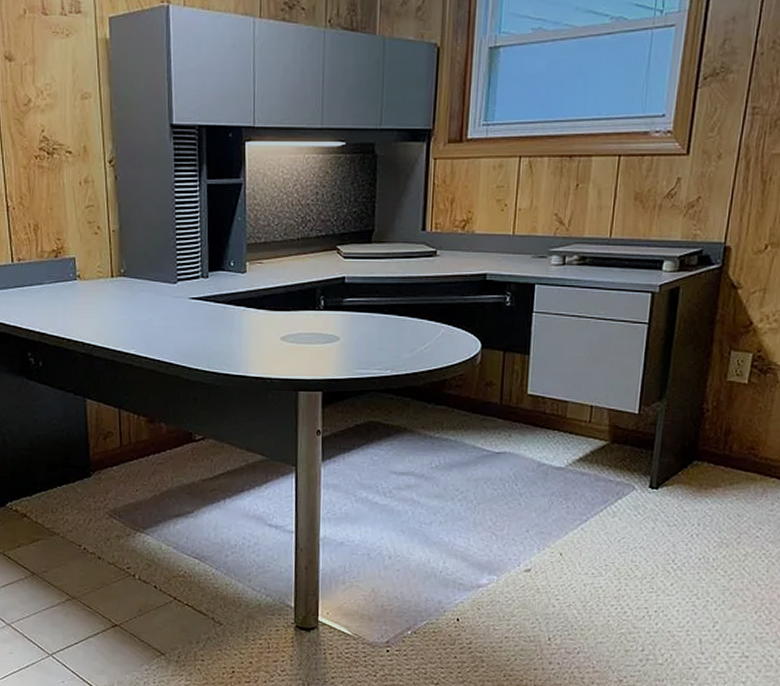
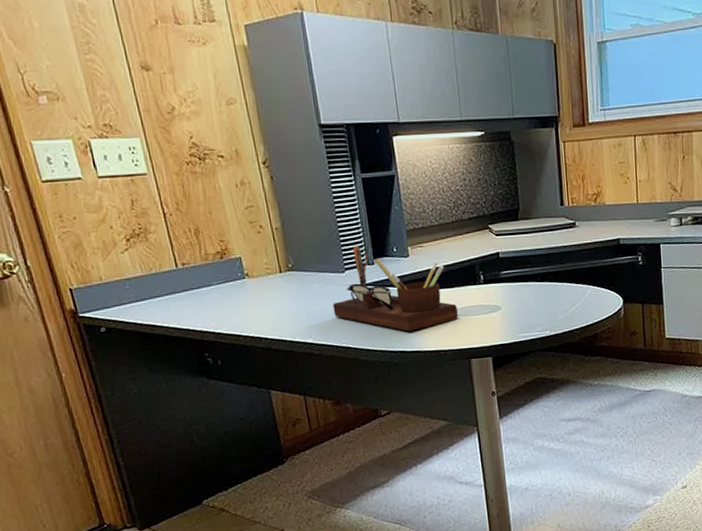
desk organizer: none [160,256,291,353] -> present [332,245,458,331]

